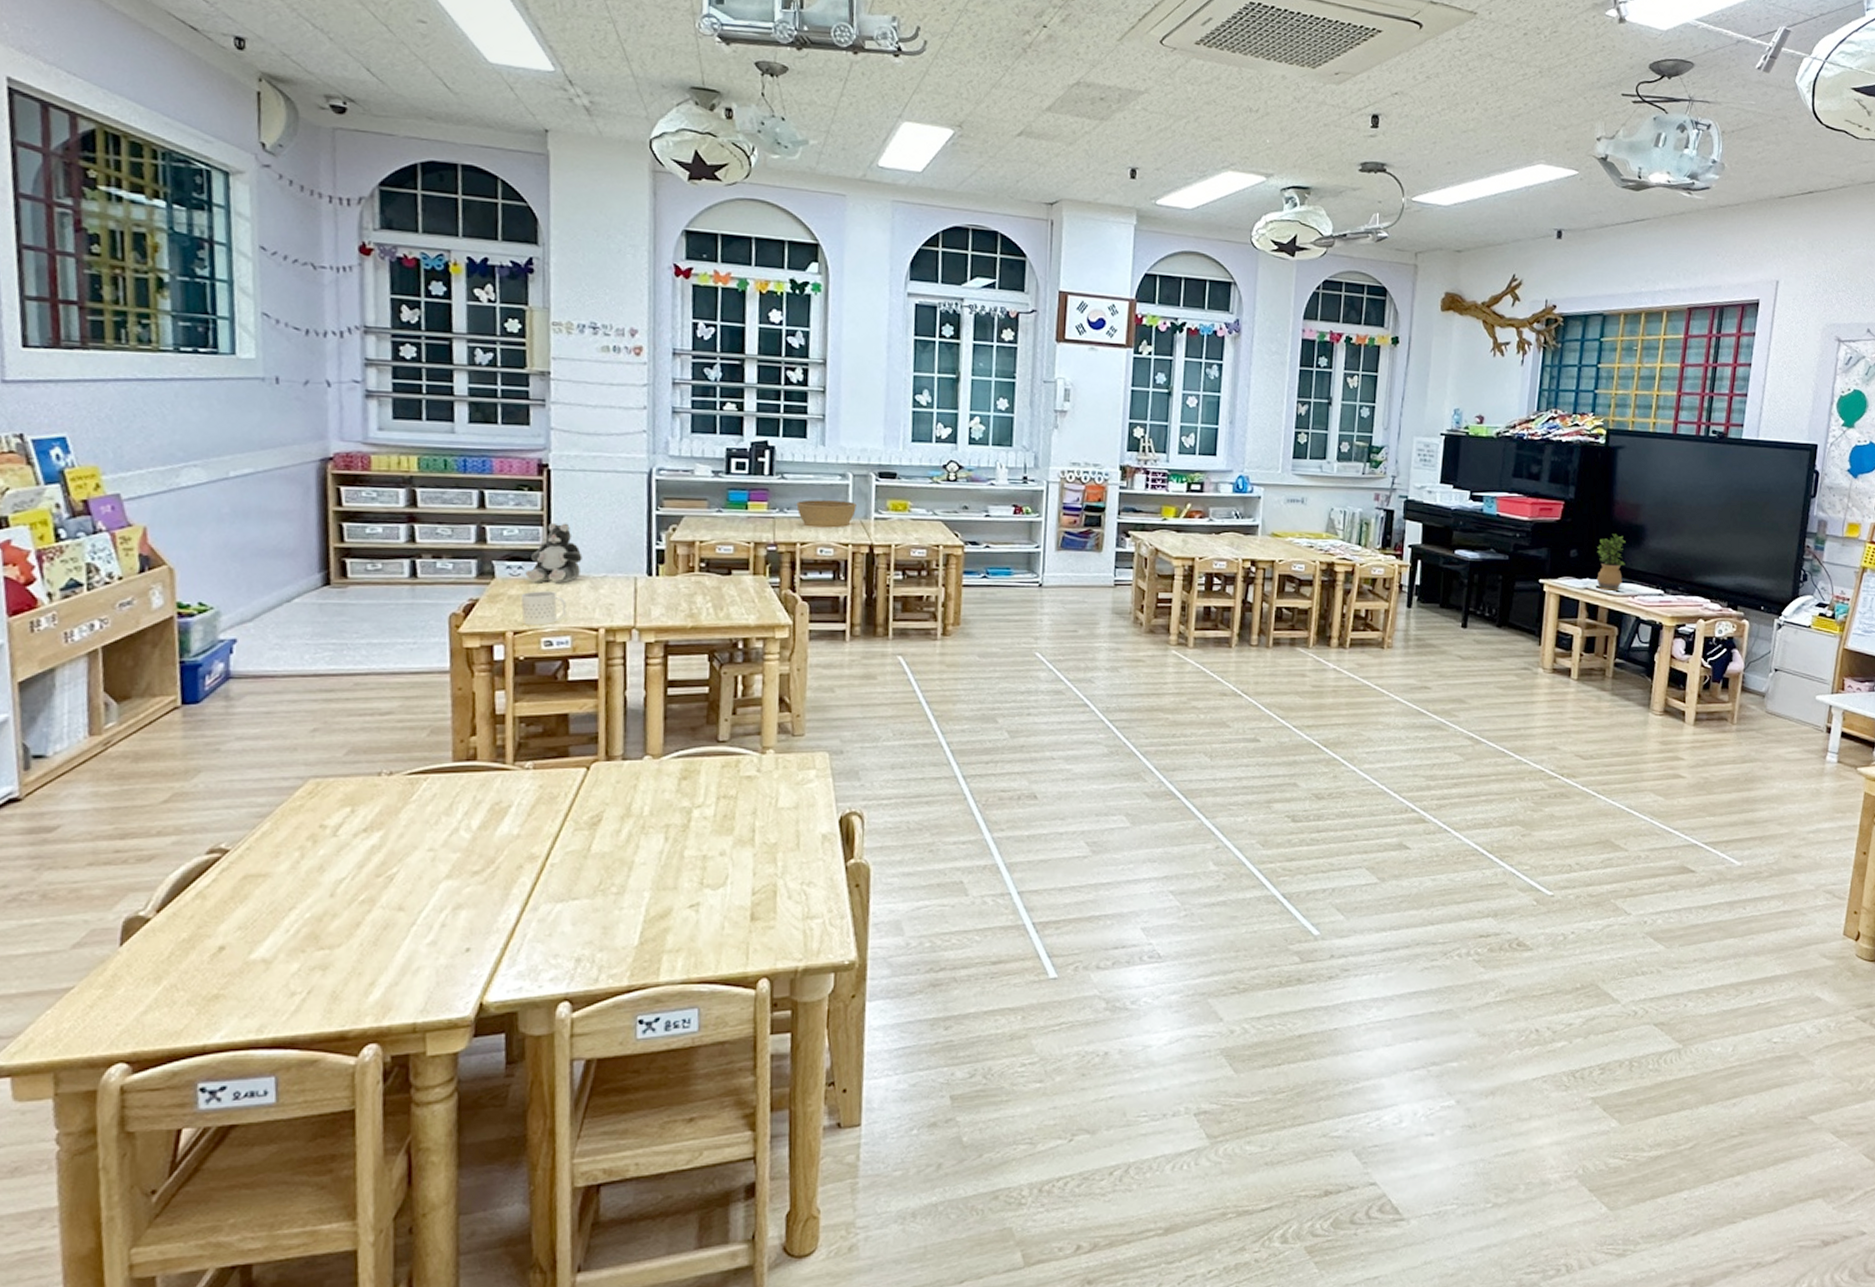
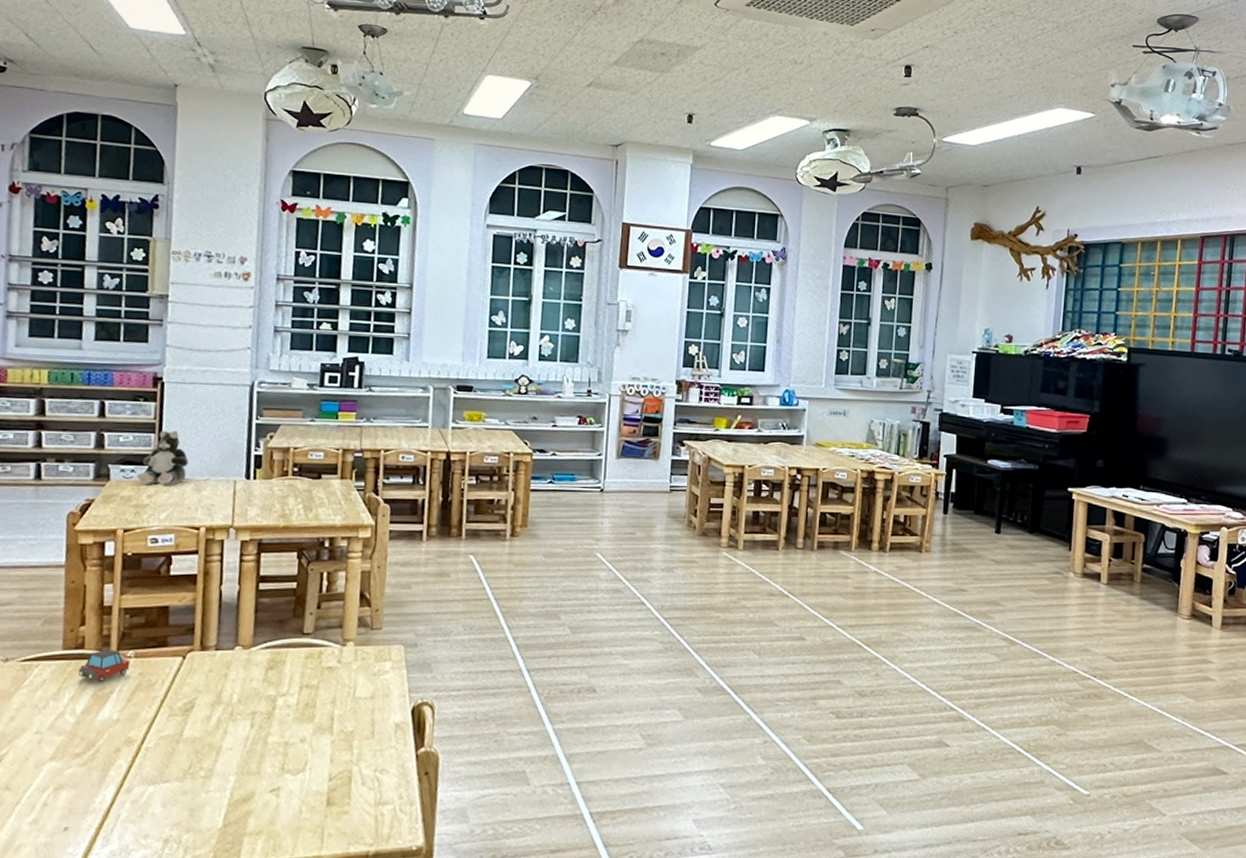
toy car: none [471,760,529,796] -> present [78,648,130,683]
mug: present [520,591,567,627] -> none [131,492,173,525]
basket: present [796,499,857,528] -> none [382,410,436,436]
potted plant: present [1596,534,1626,592] -> none [1122,445,1150,500]

